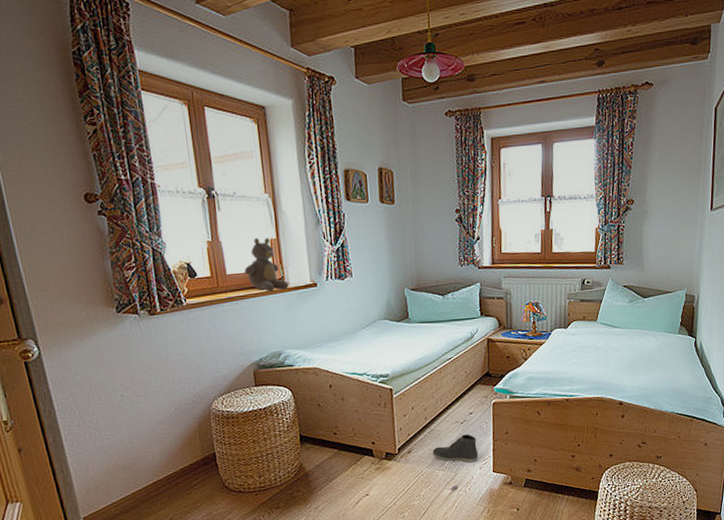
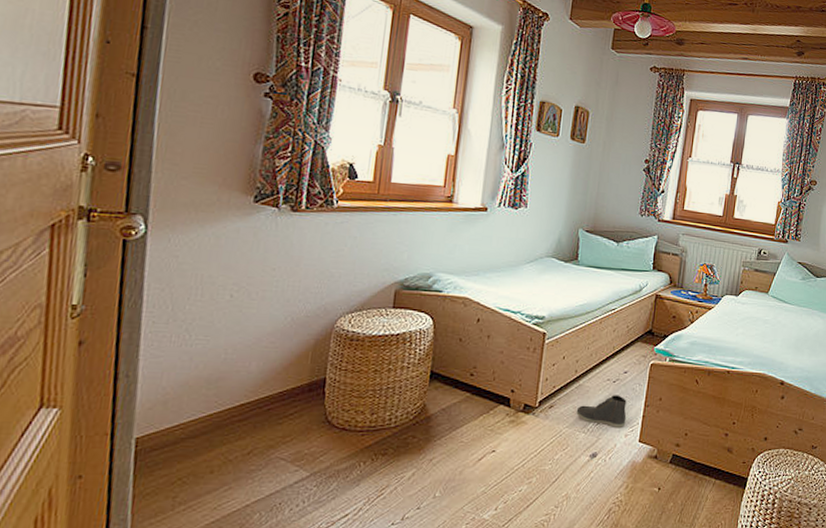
teddy bear: present [244,237,289,292] -> none [411,150,457,209]

